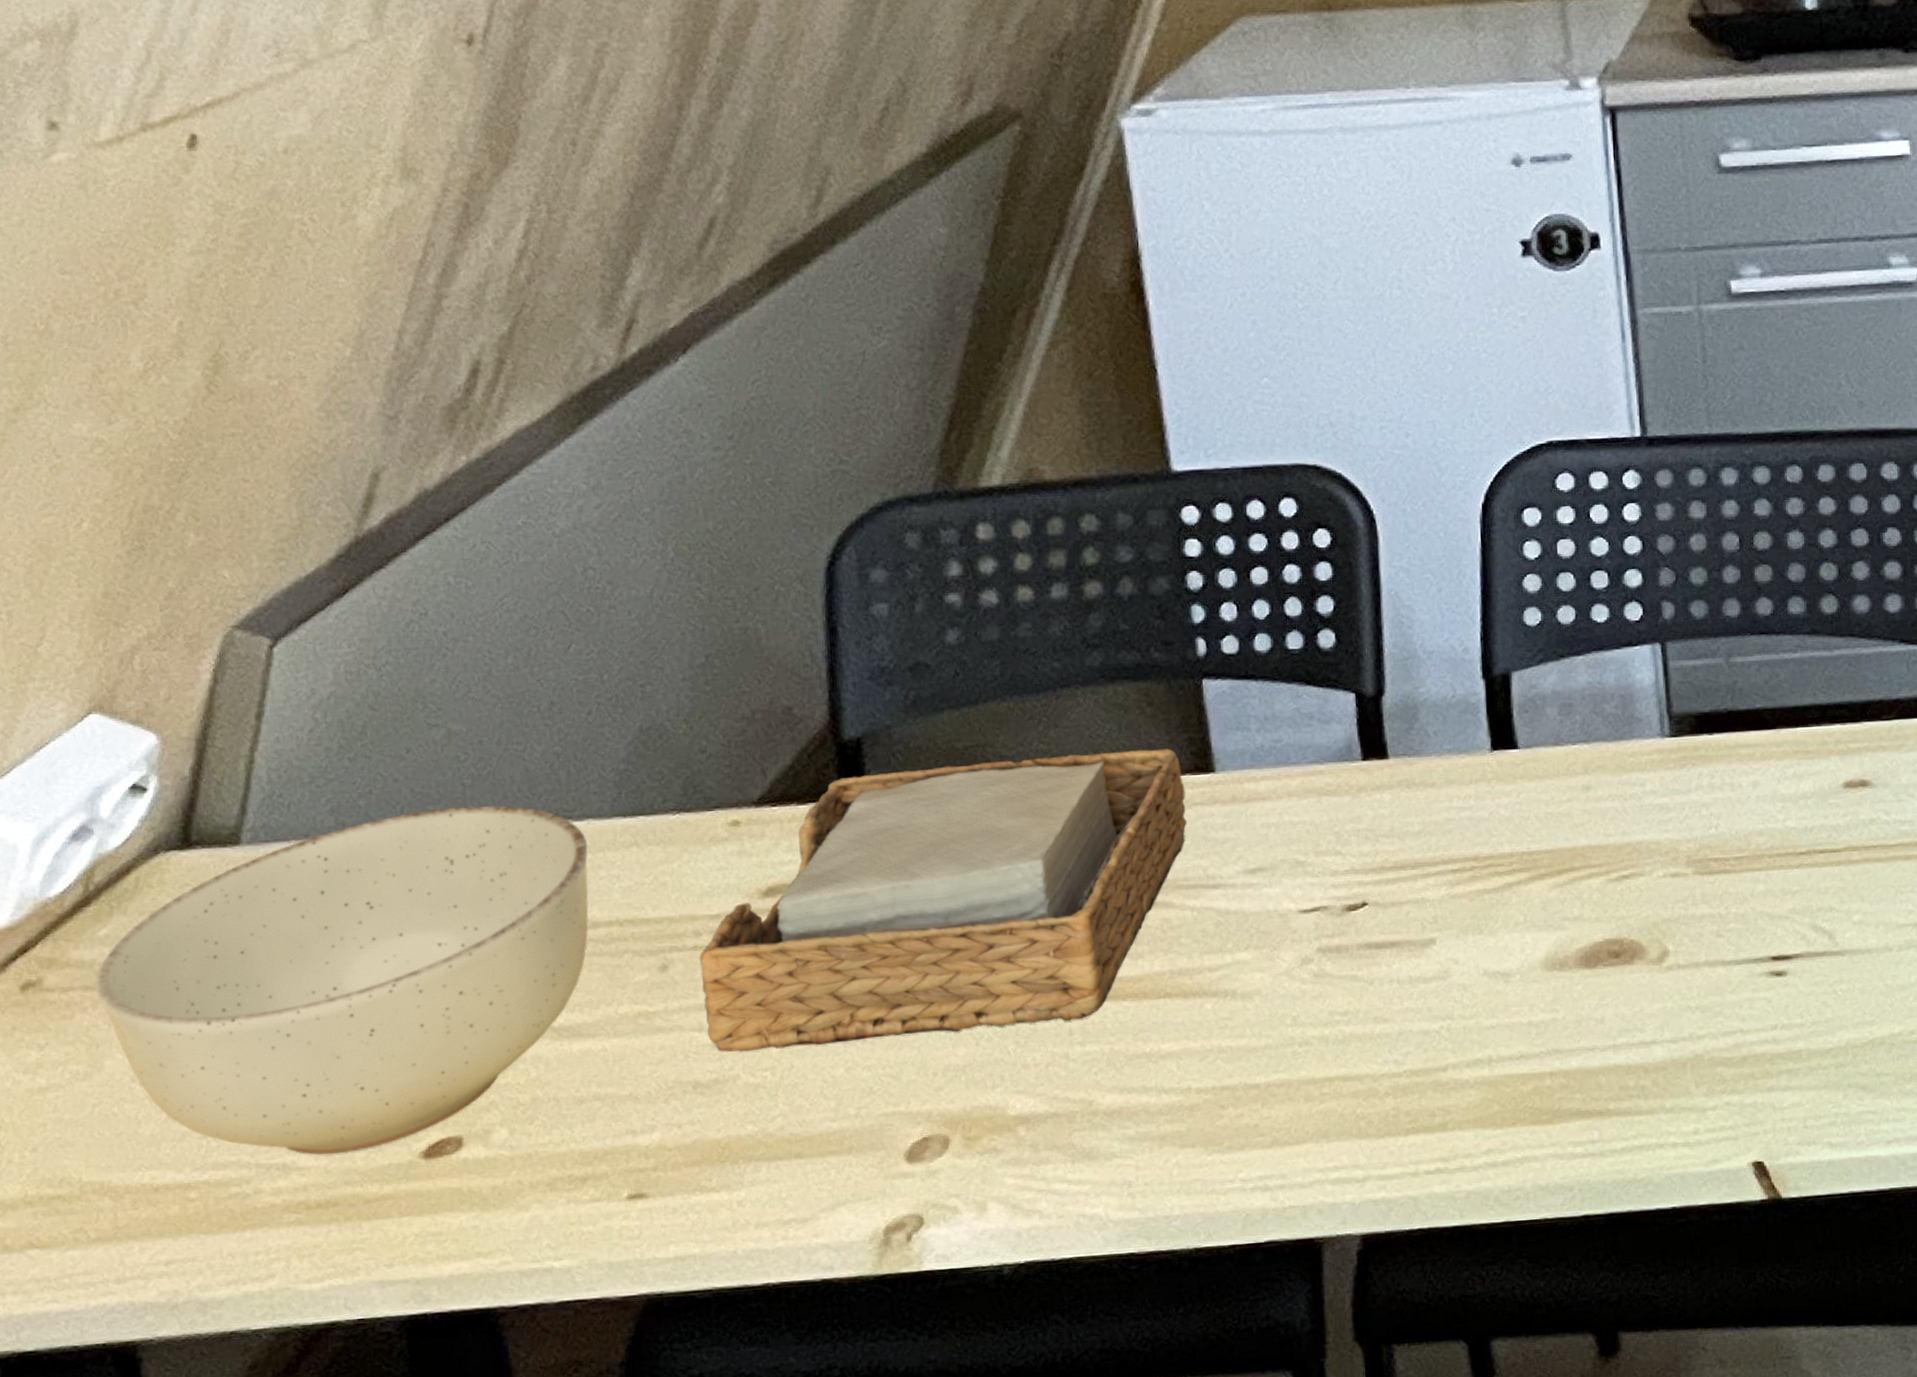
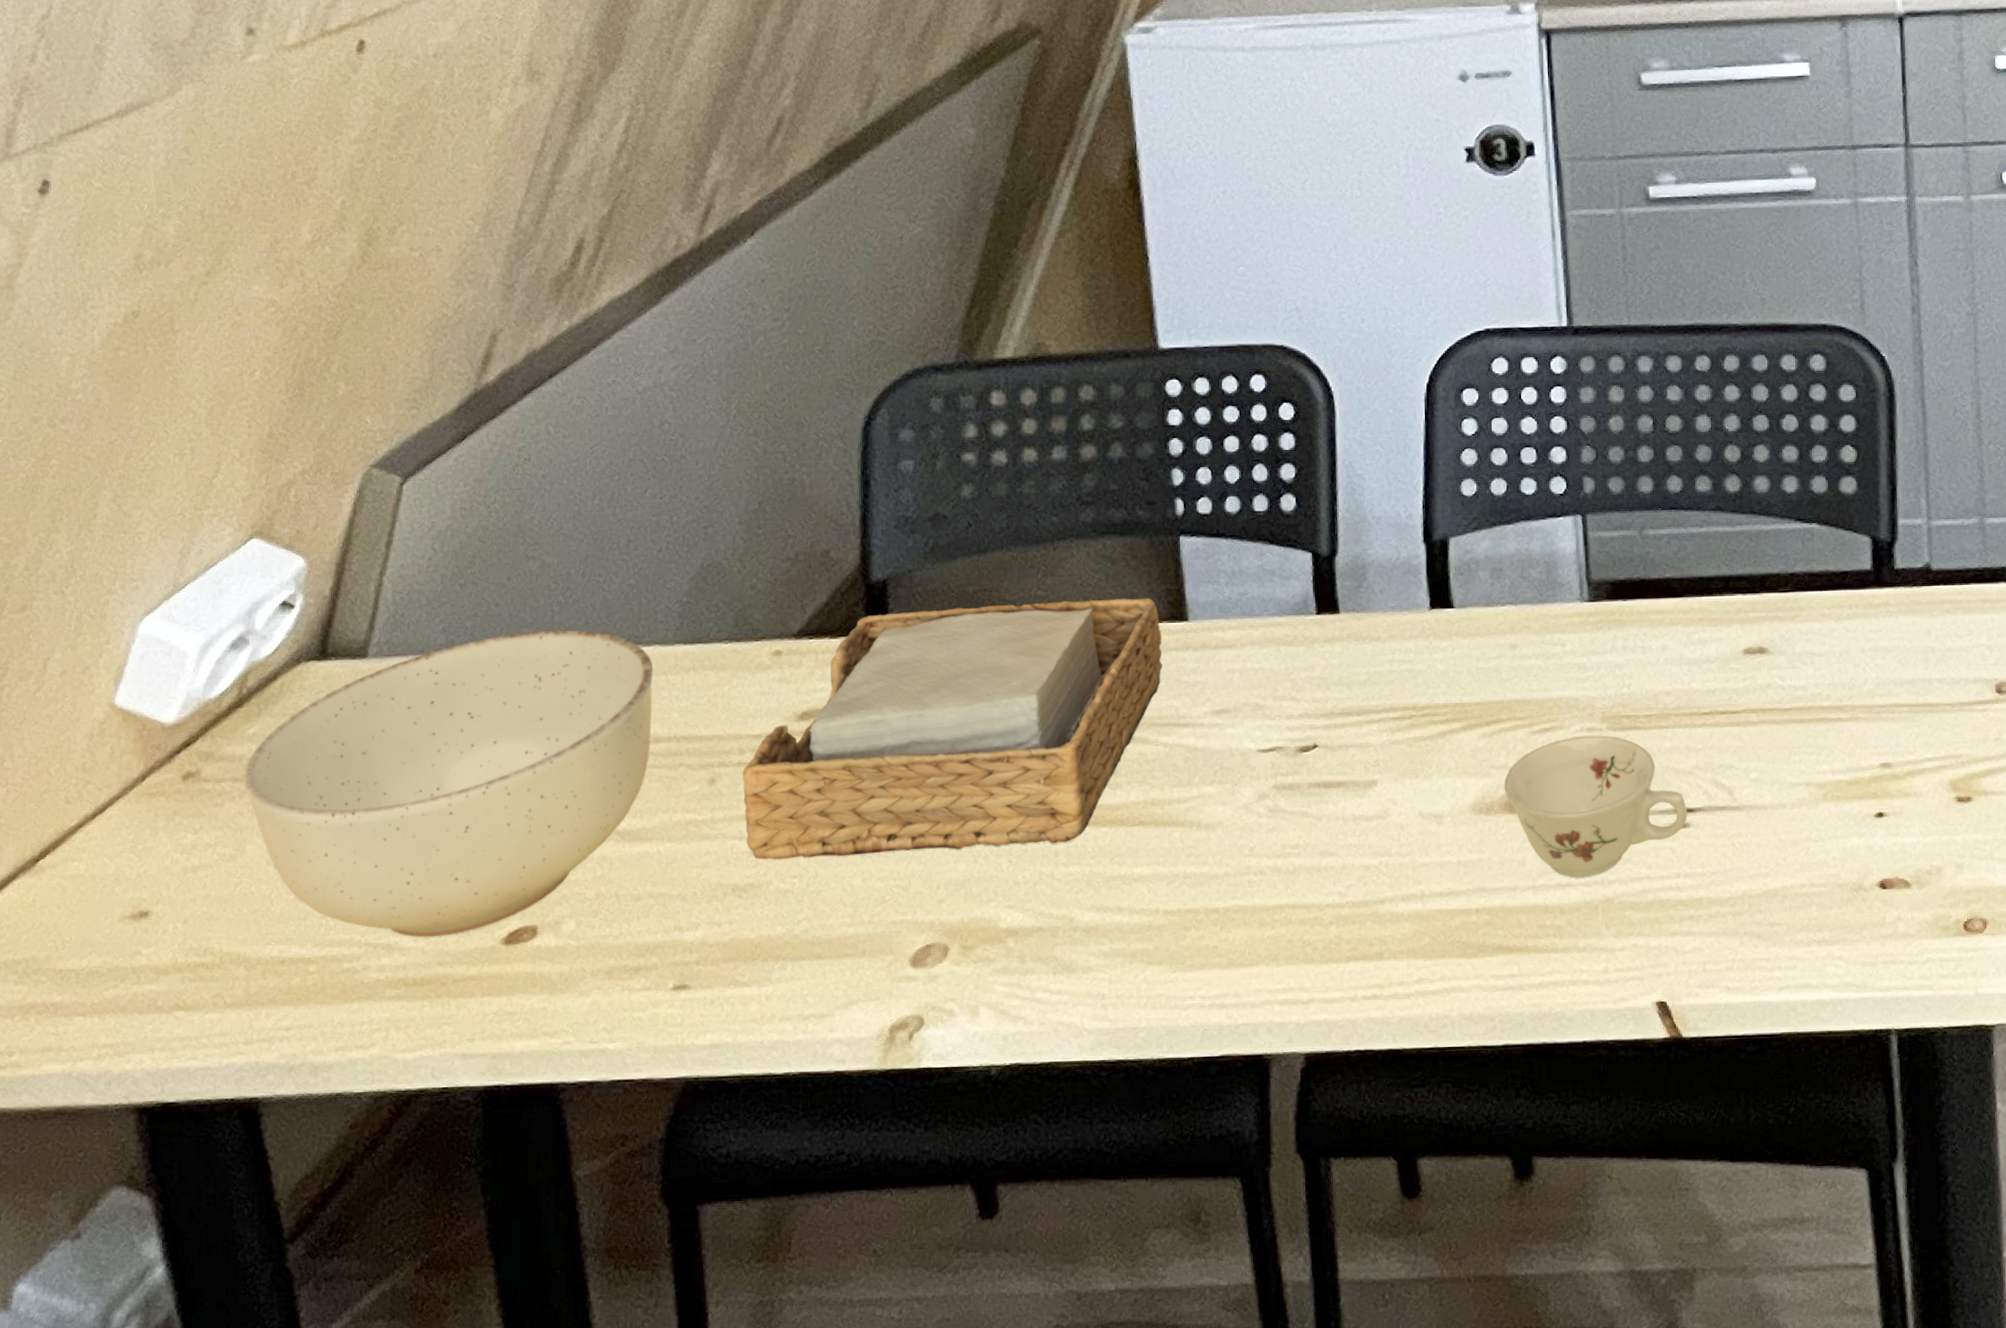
teacup: none [1578,880,1785,1034] -> present [1504,735,1688,878]

